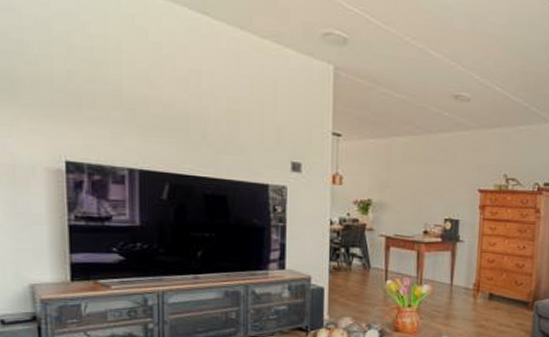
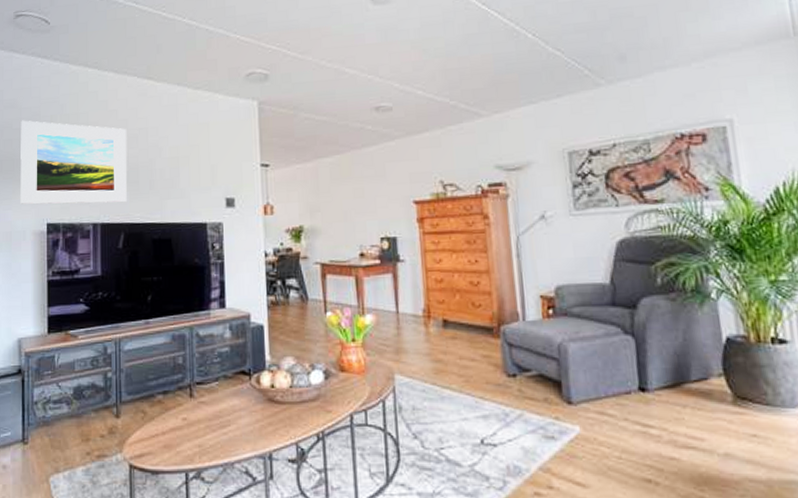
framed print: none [21,30,174,151] -> present [20,120,127,205]

